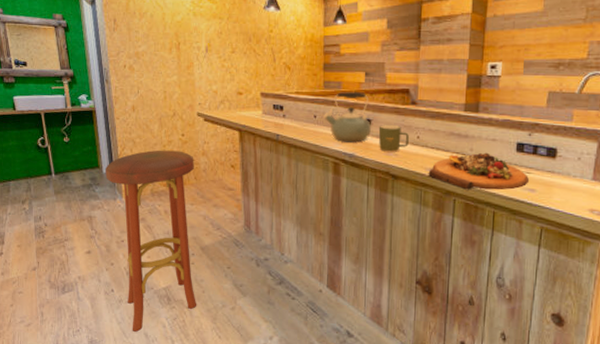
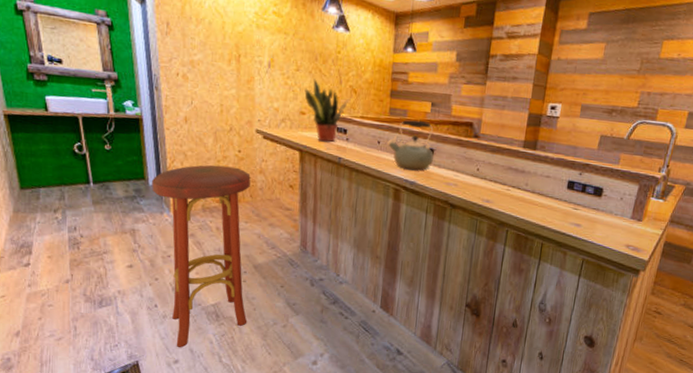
potted plant: none [241,59,283,120] -> present [304,79,348,142]
mug: present [378,125,409,152] -> none [440,155,469,182]
cutting board: present [428,152,529,190] -> none [484,188,576,224]

